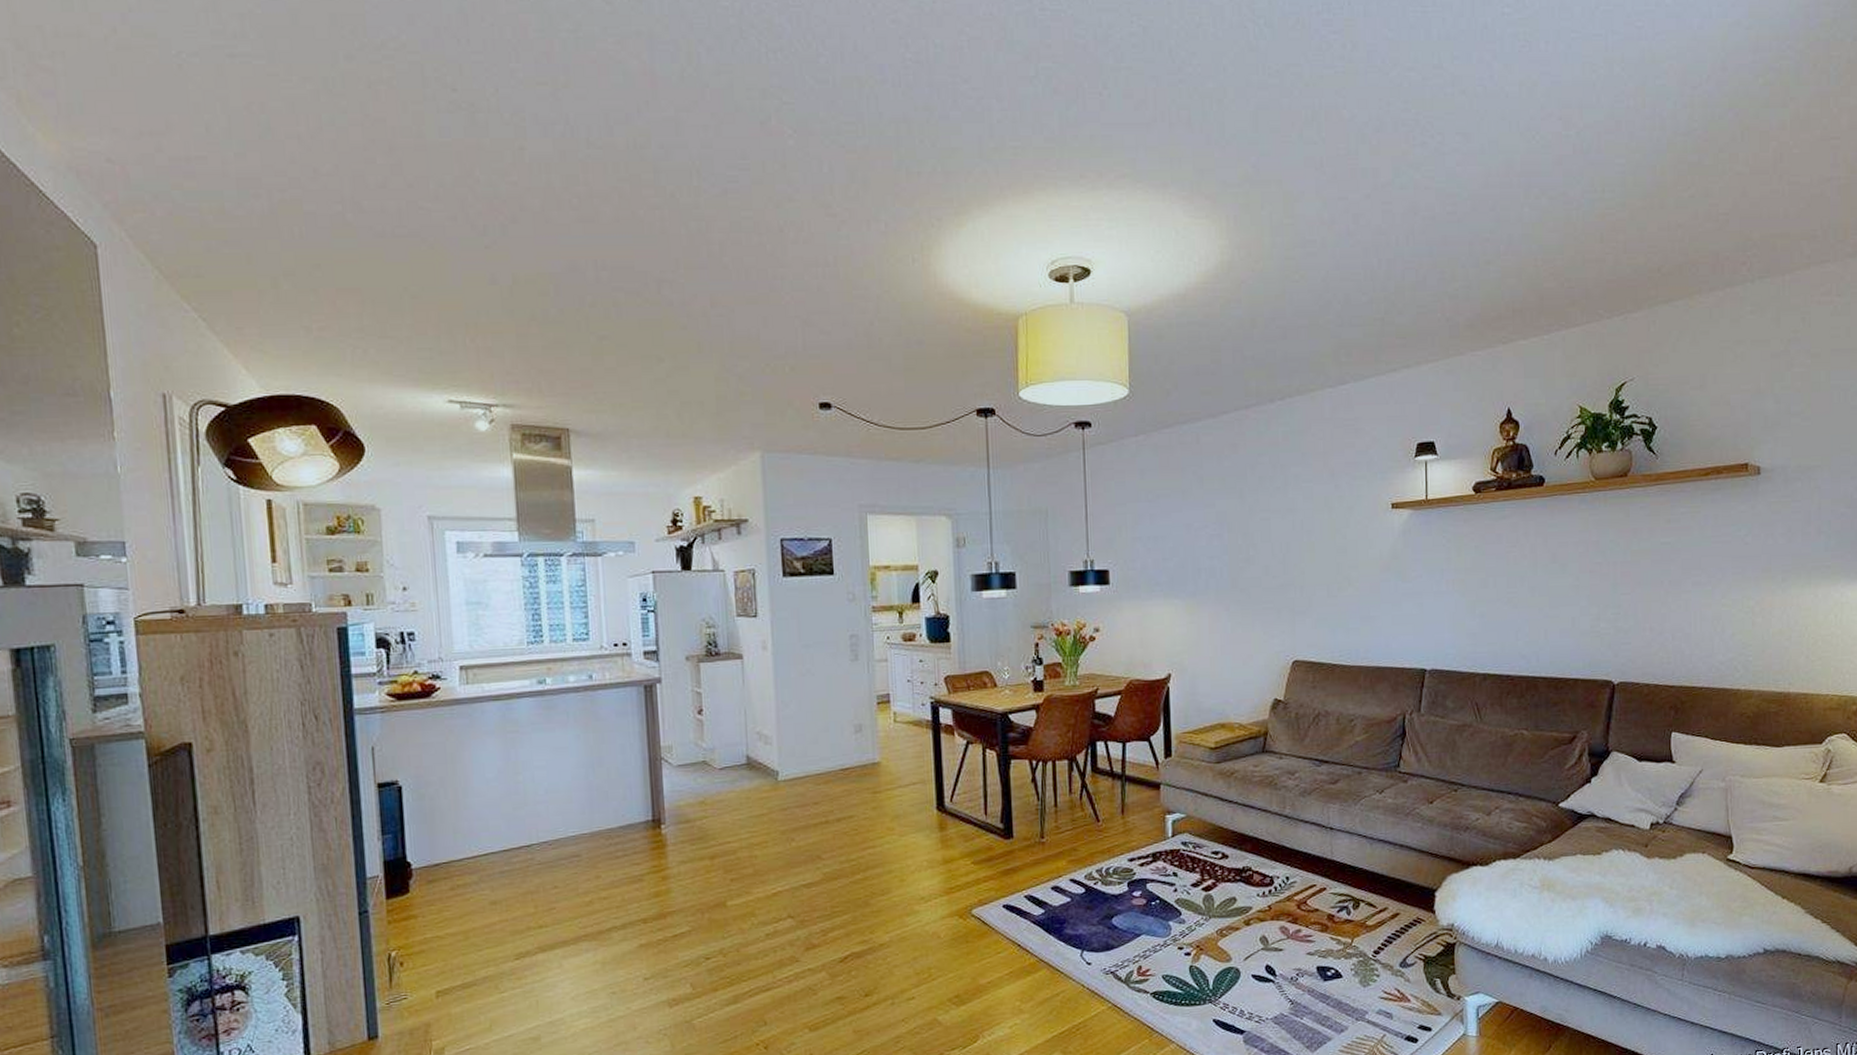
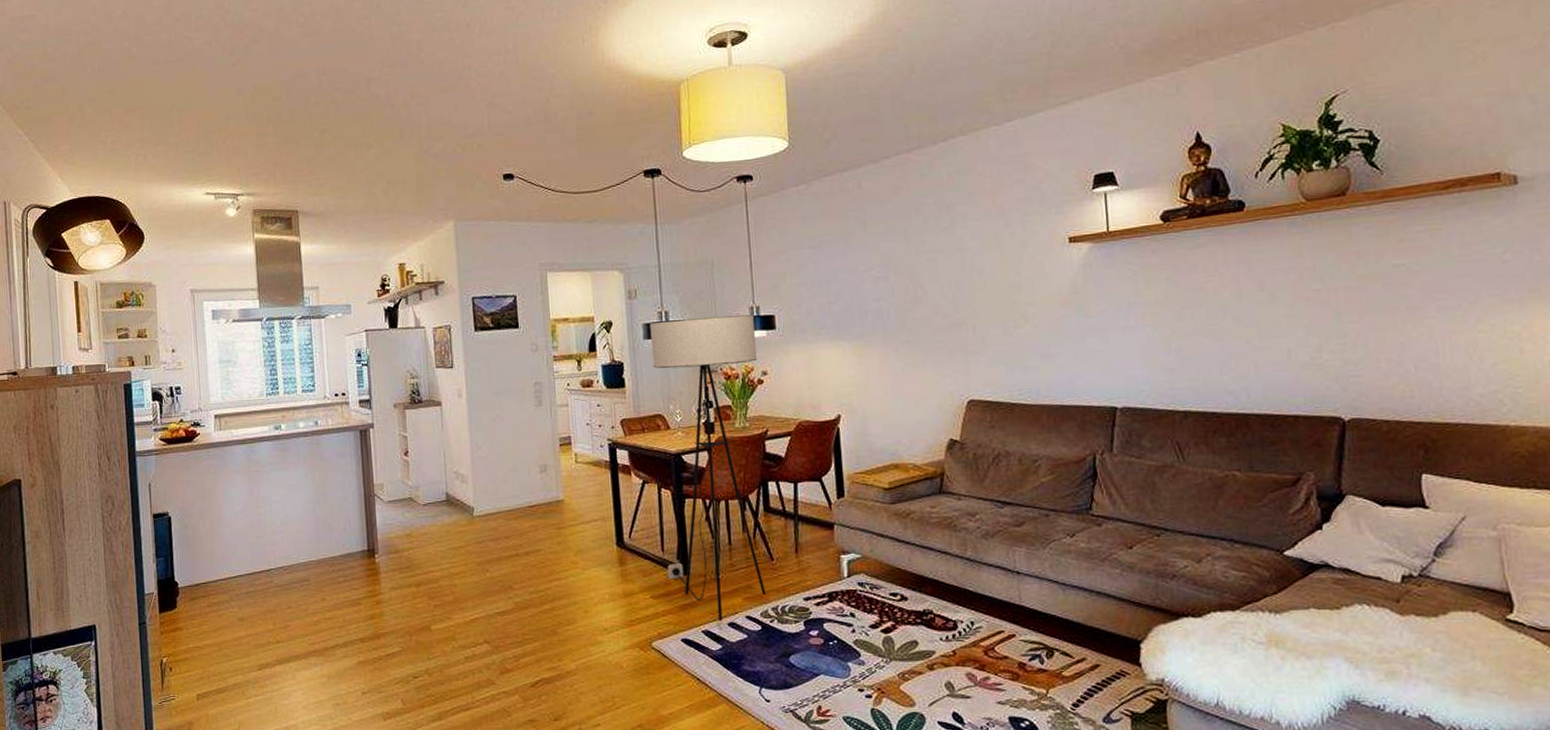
floor lamp: none [978,568,1091,885] -> present [650,314,766,621]

